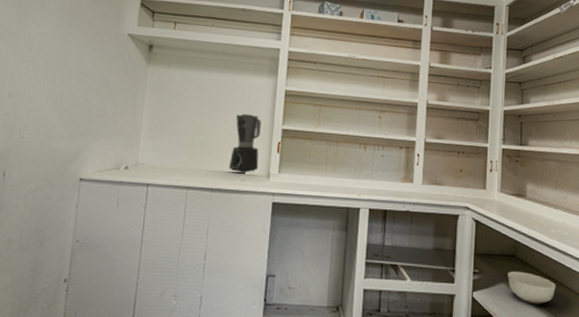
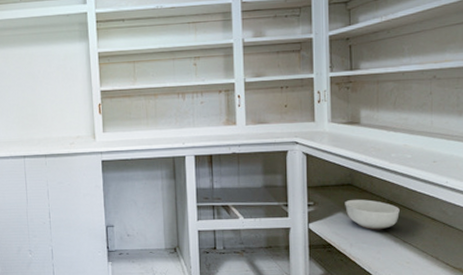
blender: present [229,113,262,174] -> none [56,81,84,138]

